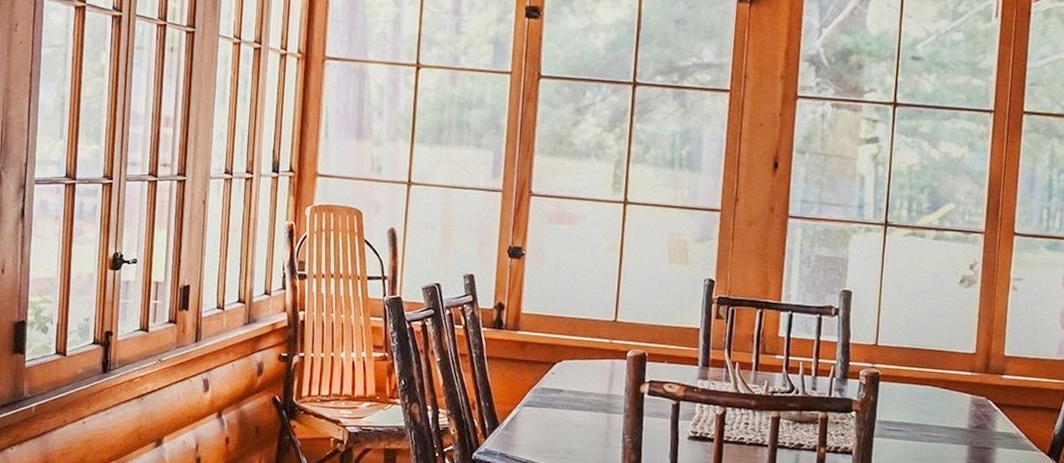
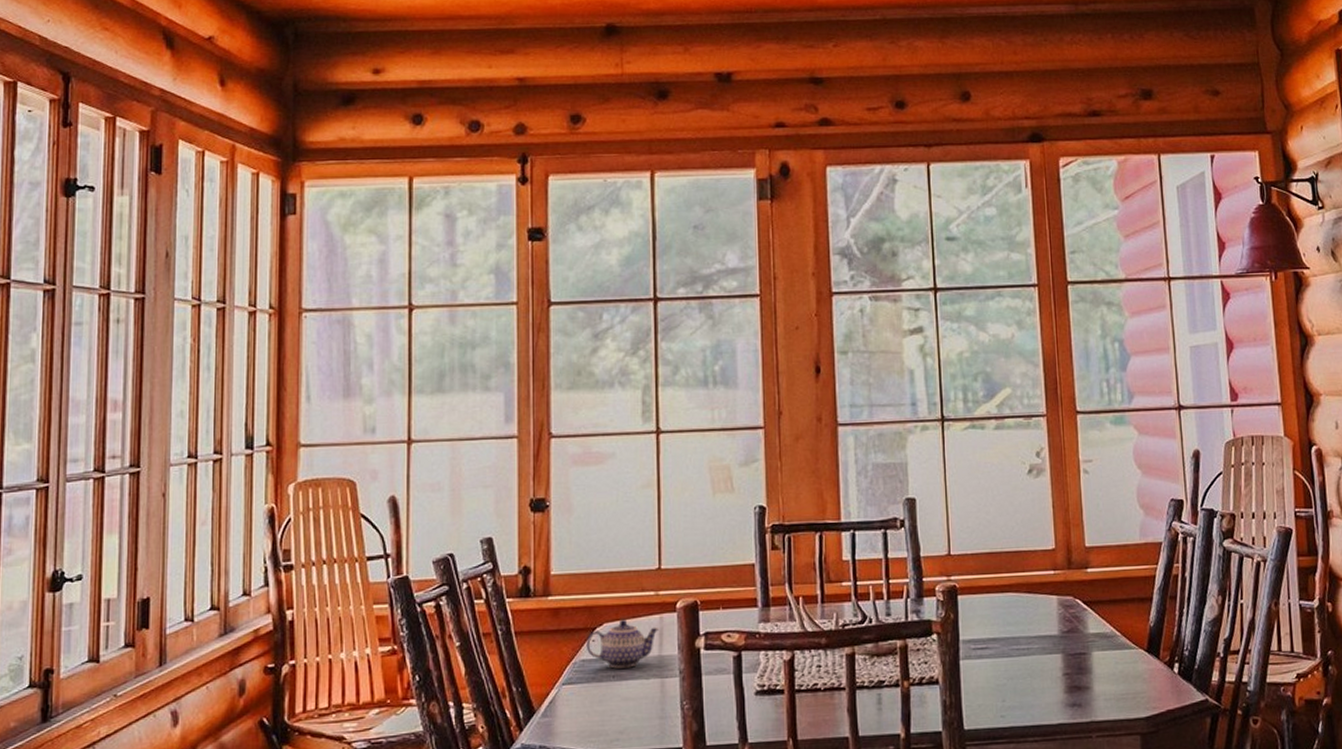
teapot: none [546,359,611,401] -> present [586,619,660,669]

